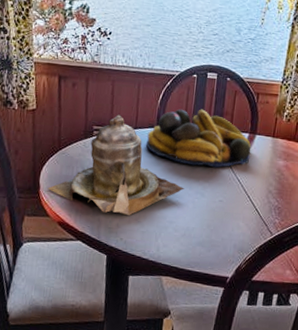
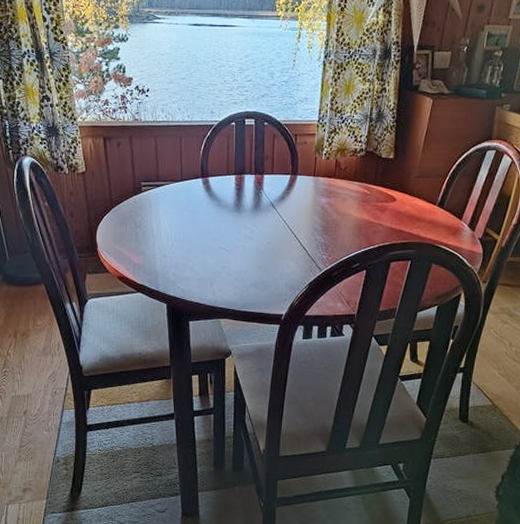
teapot: present [47,114,184,215] -> none [104,169,233,264]
fruit bowl: present [145,109,251,168] -> none [192,155,294,212]

